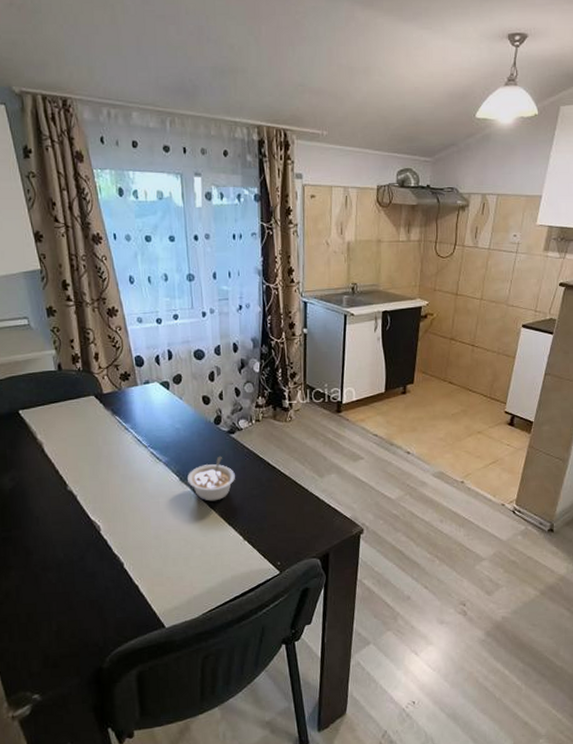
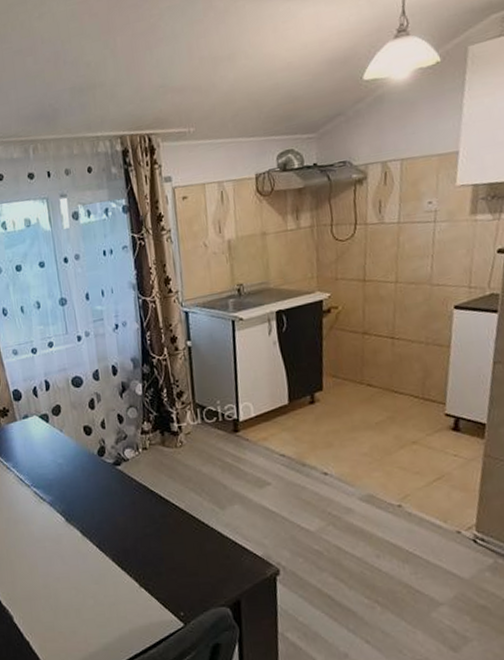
legume: present [188,456,235,501] -> none [74,491,125,543]

